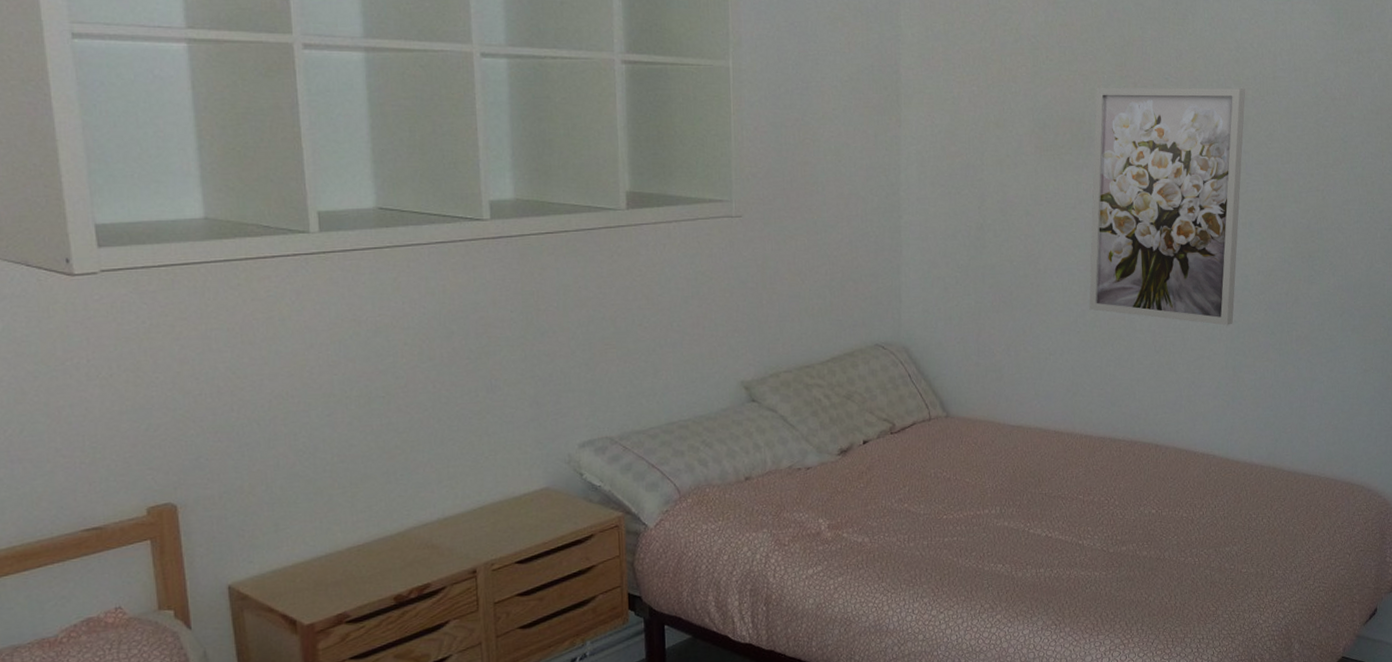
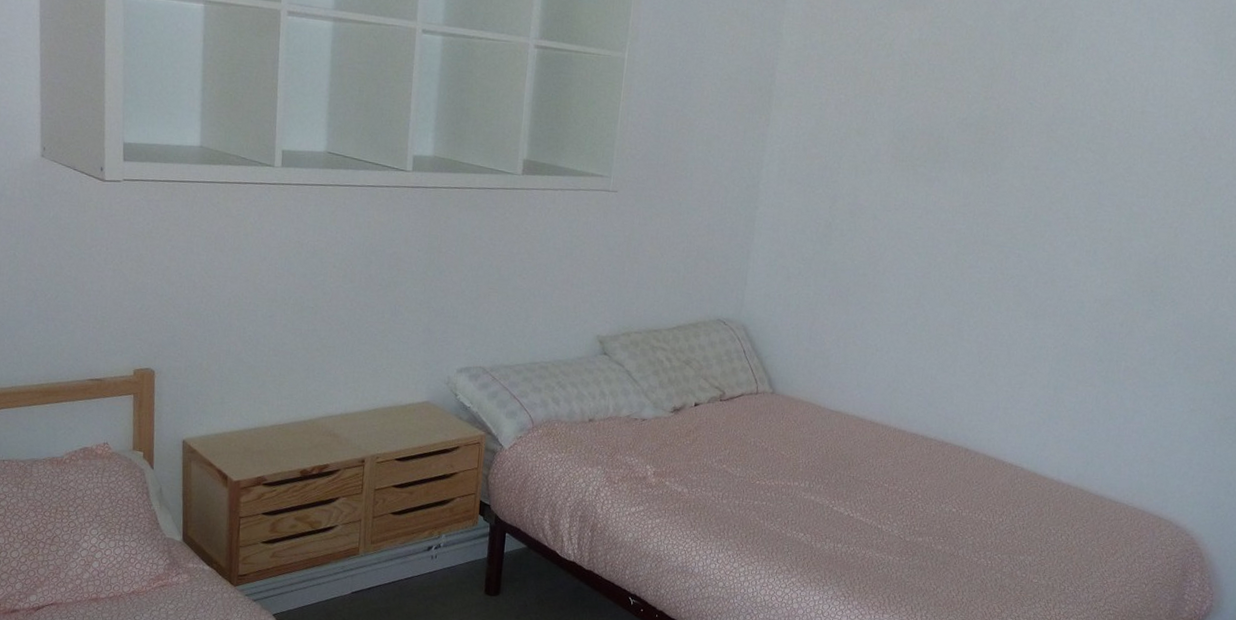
wall art: present [1089,88,1246,326] -> none [920,106,1111,347]

